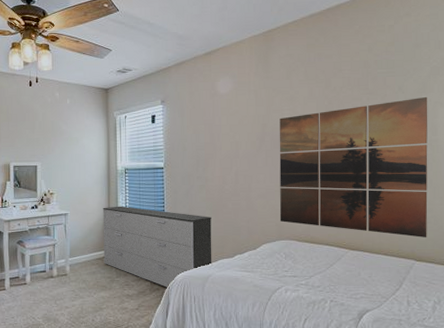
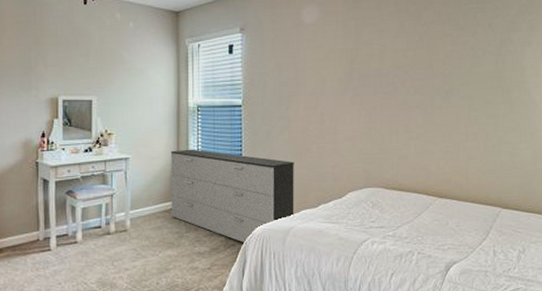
wall art: present [279,96,428,237] -> none [367,35,516,184]

